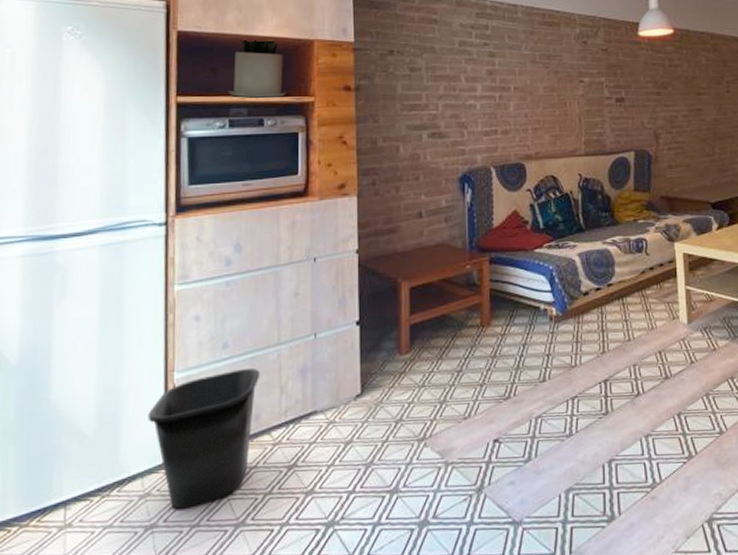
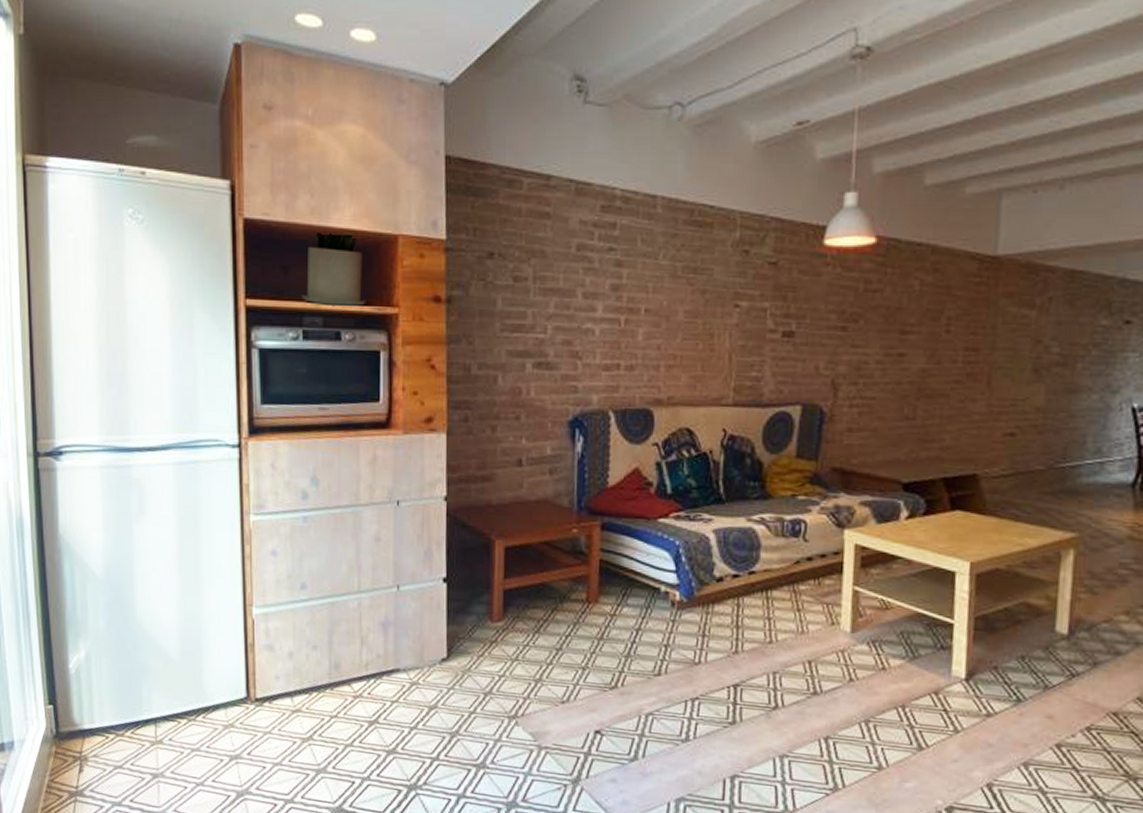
waste bin: present [148,369,260,509] -> none [228,613,340,746]

